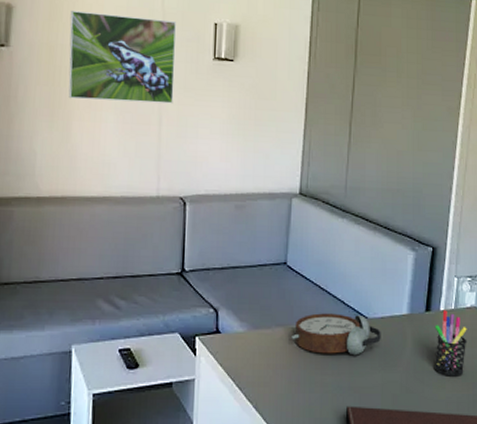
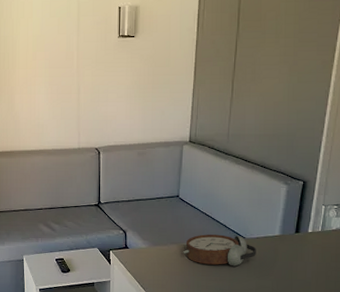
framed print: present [68,10,177,104] -> none [9,8,89,78]
pen holder: present [434,310,467,376] -> none [301,232,332,284]

